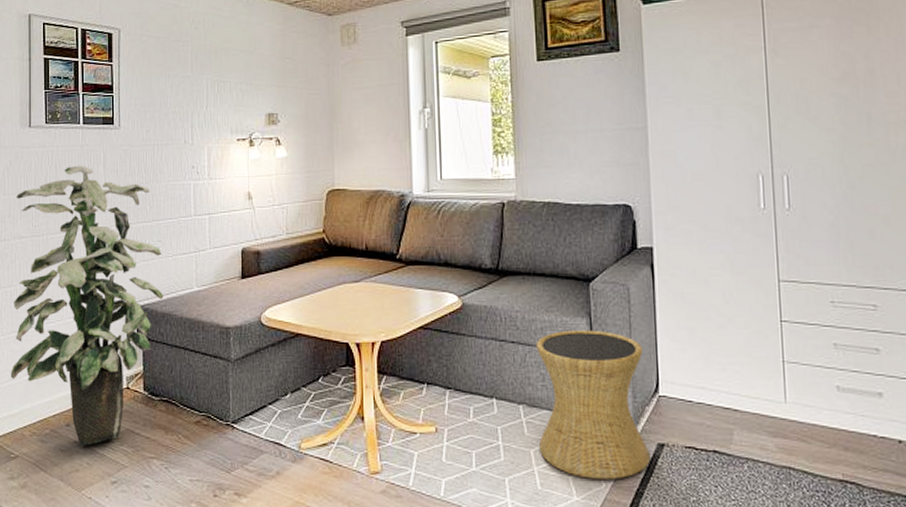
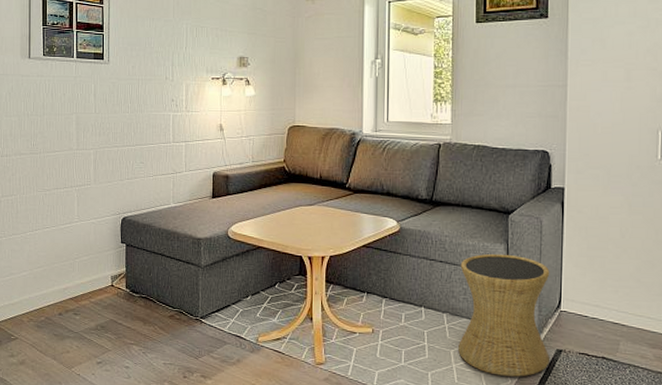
indoor plant: present [10,166,164,447] -> none [11,95,145,333]

